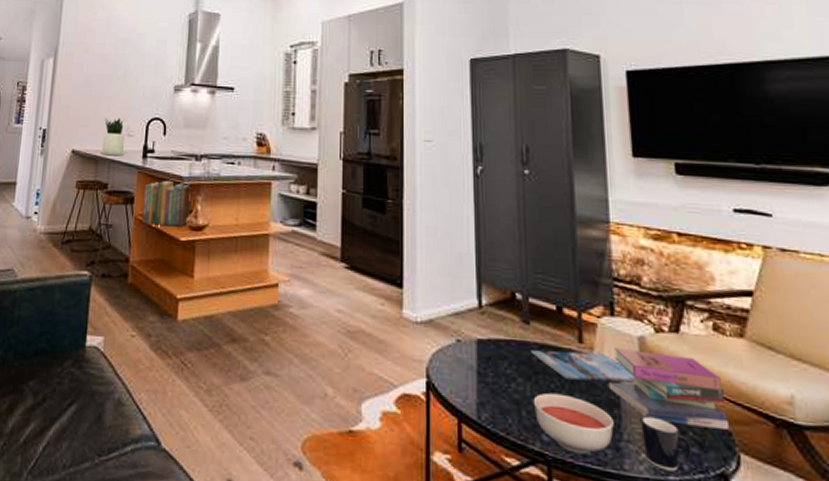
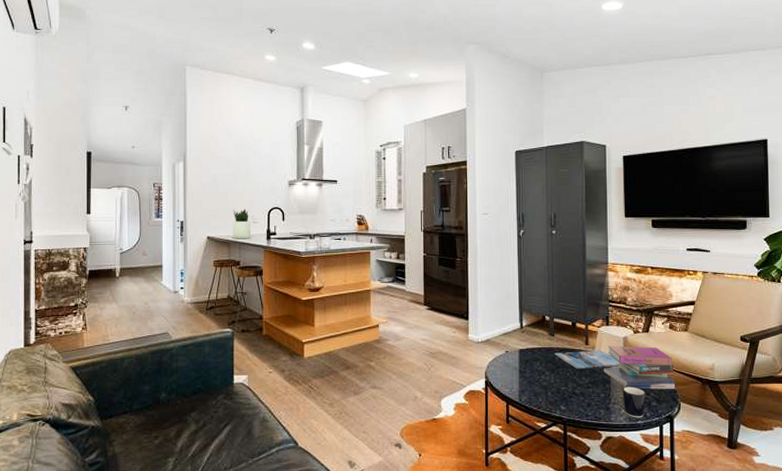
books: present [142,180,192,227] -> none [270,255,309,290]
bowl: present [533,392,614,455] -> none [555,379,606,415]

